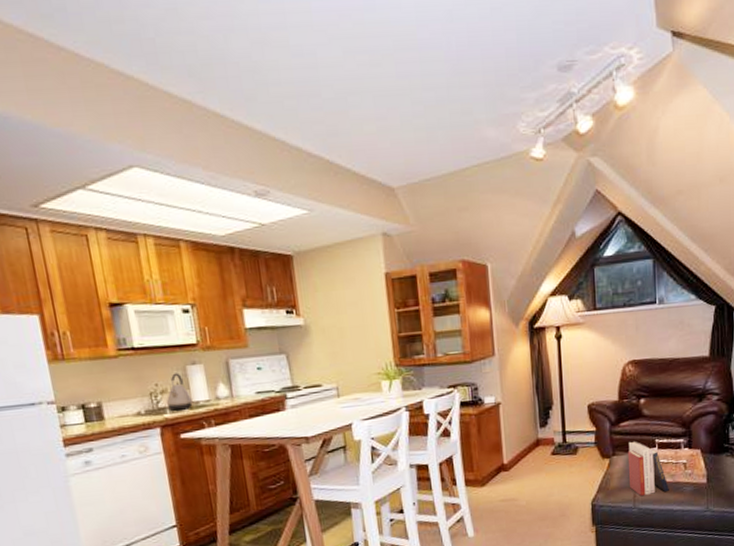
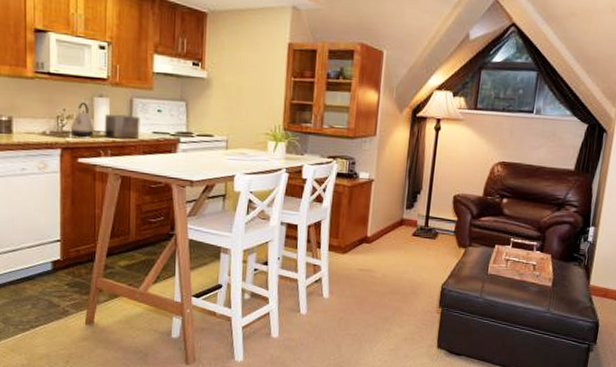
toaster: none [202,378,243,407] -> present [104,113,140,140]
books: present [627,441,669,497] -> none [480,236,516,289]

